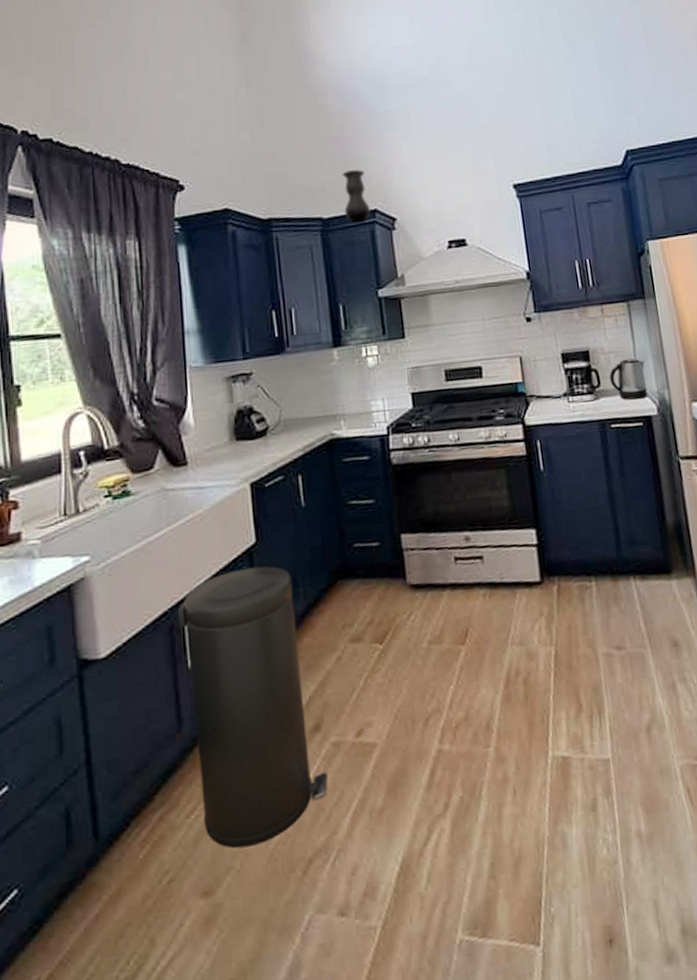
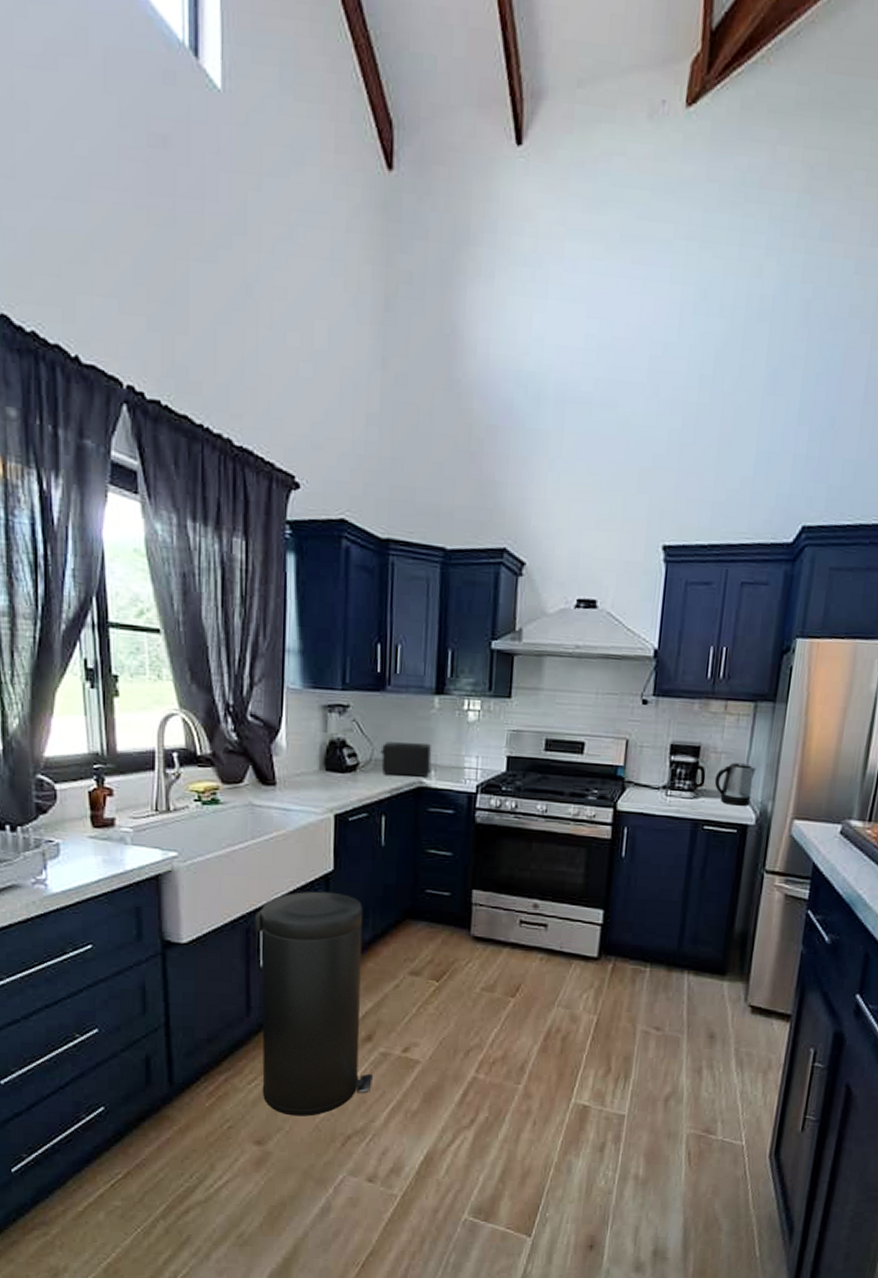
toaster: none [288,394,341,434] -> present [380,741,432,777]
vase: present [342,170,371,224] -> none [470,496,500,562]

